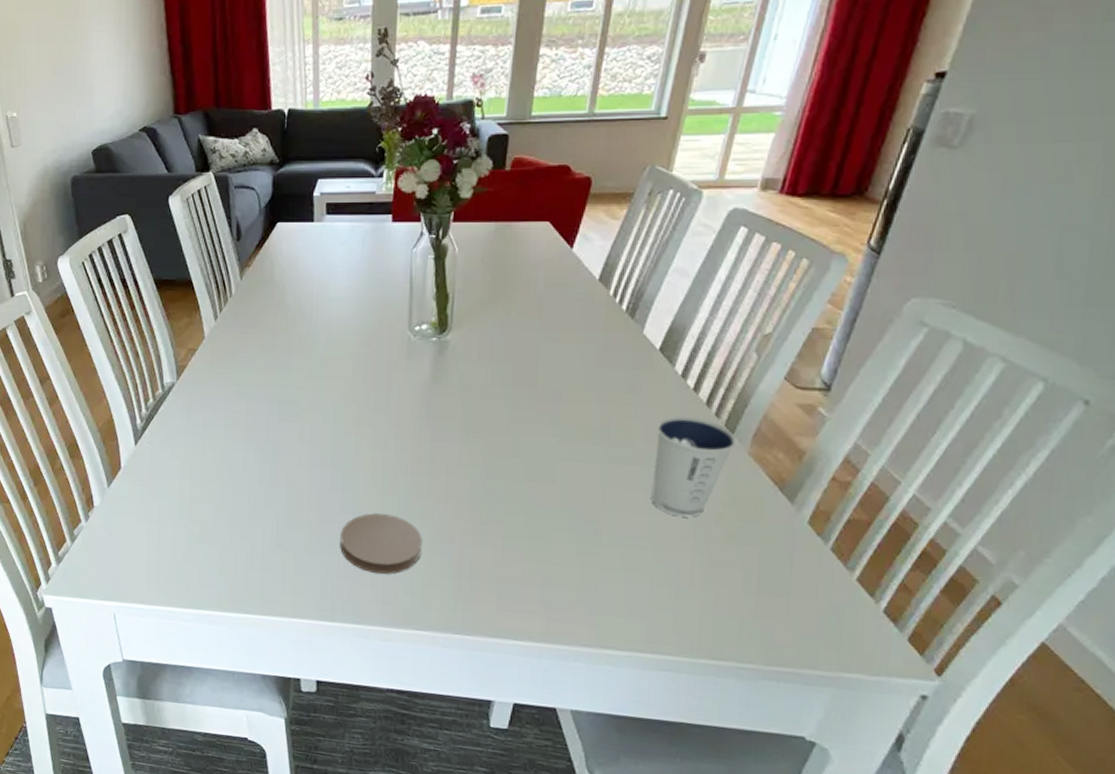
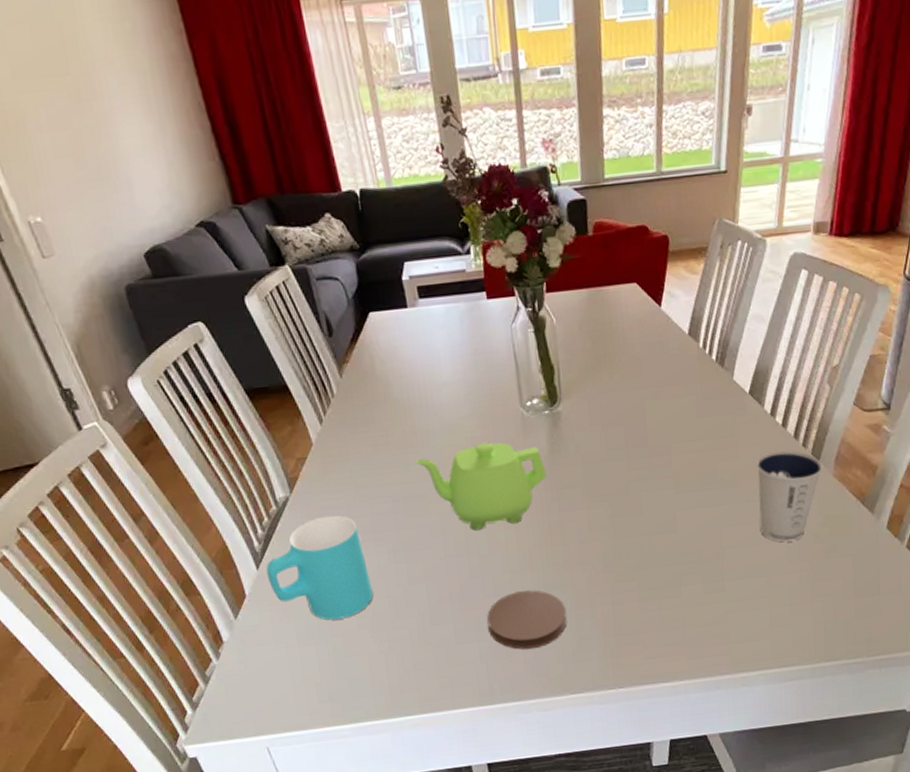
cup: none [142,406,235,507] -> present [266,515,373,620]
teapot: none [296,360,425,445] -> present [415,442,548,531]

